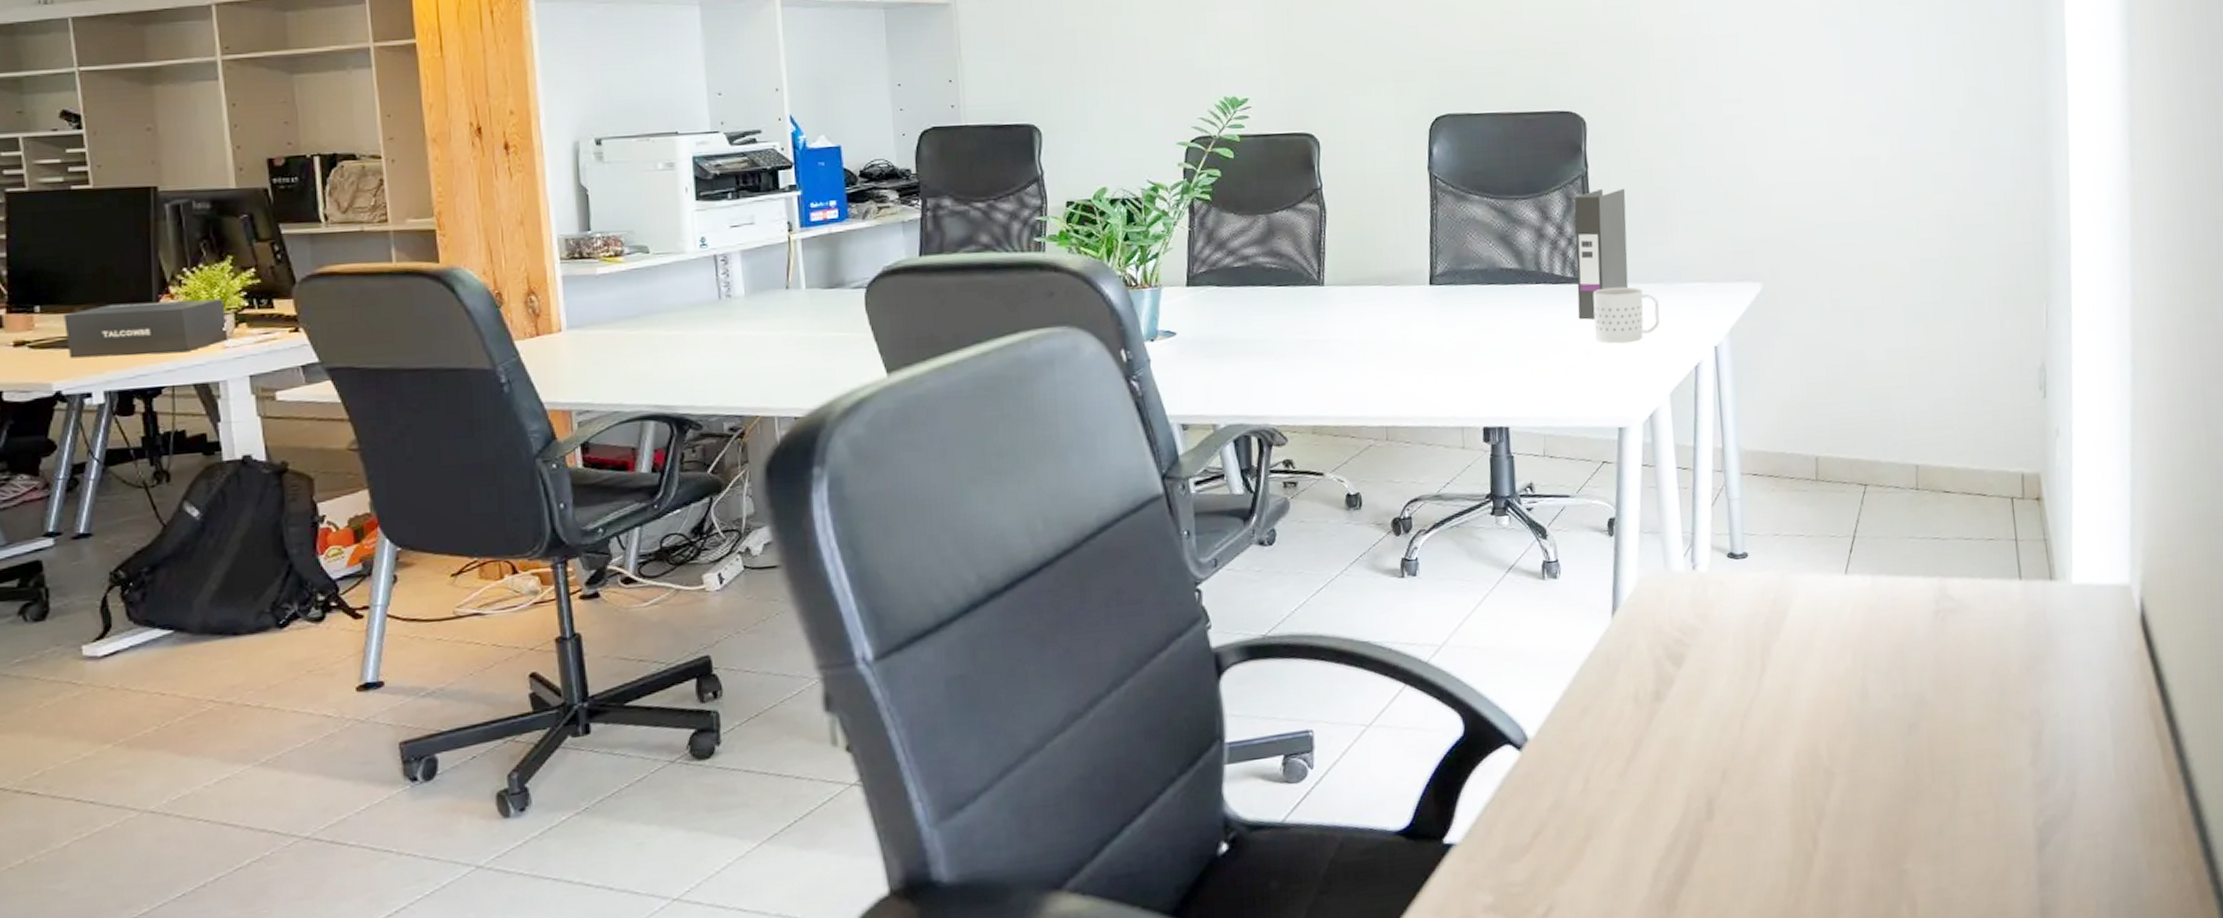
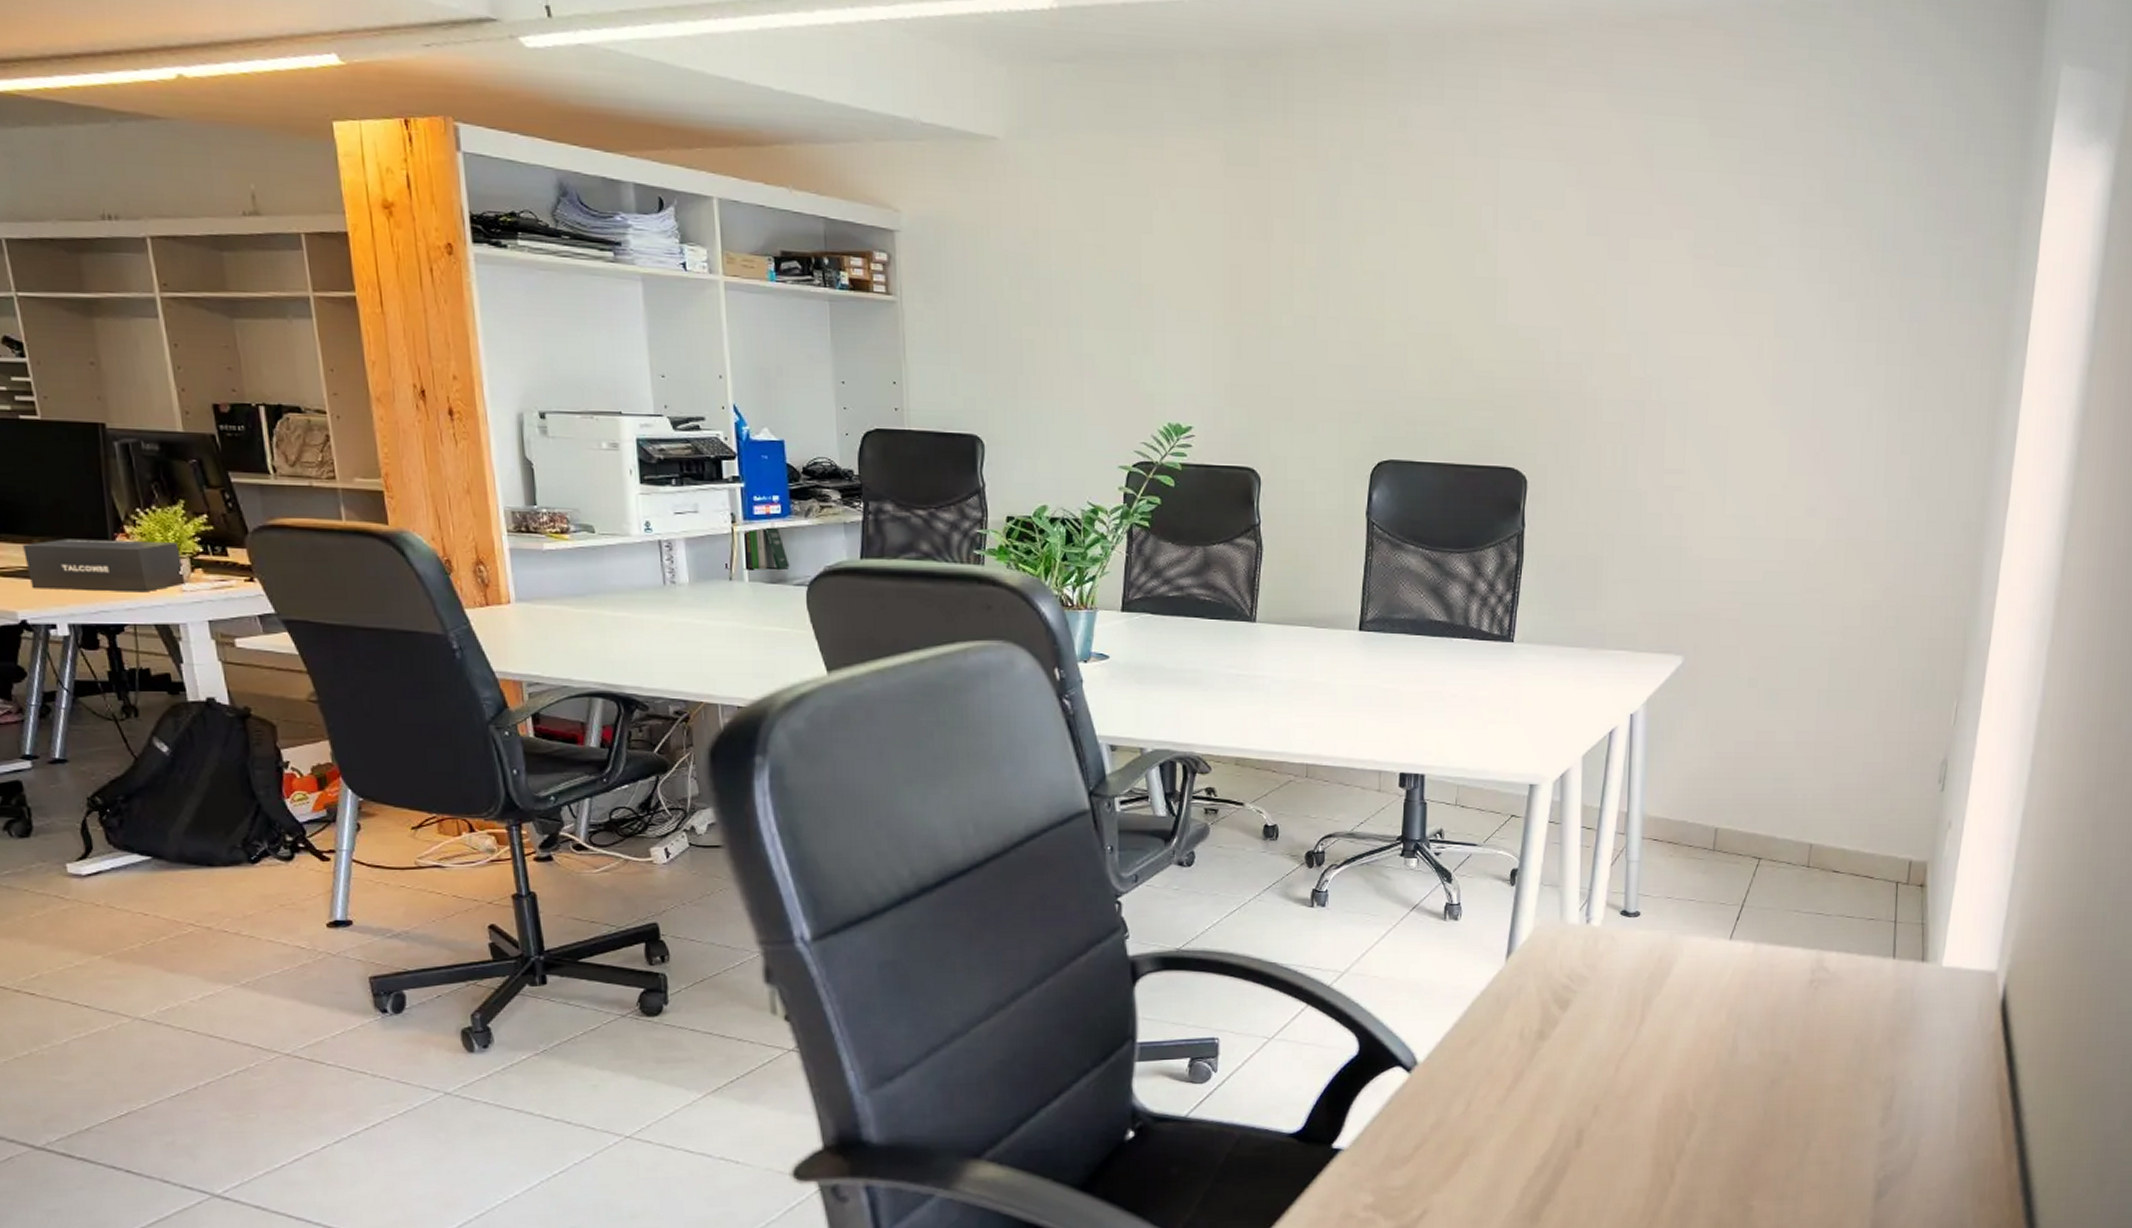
books: none [781,232,848,279] -> present [724,527,790,571]
binder: present [1574,188,1629,320] -> none [1502,549,1560,678]
mug: present [1592,287,1660,345] -> none [1515,648,1581,704]

